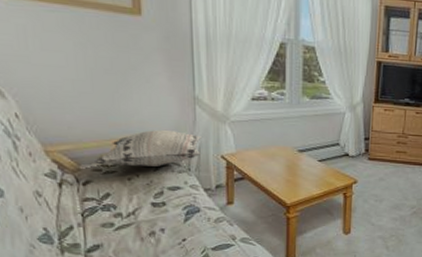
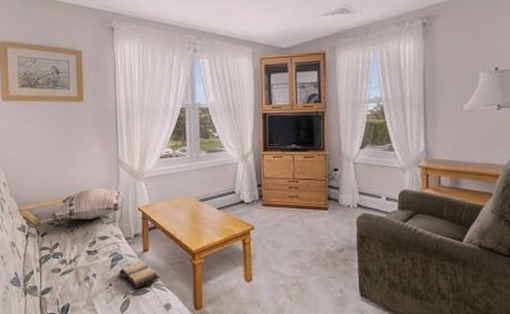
hardback book: none [196,213,247,244] -> present [119,260,159,289]

